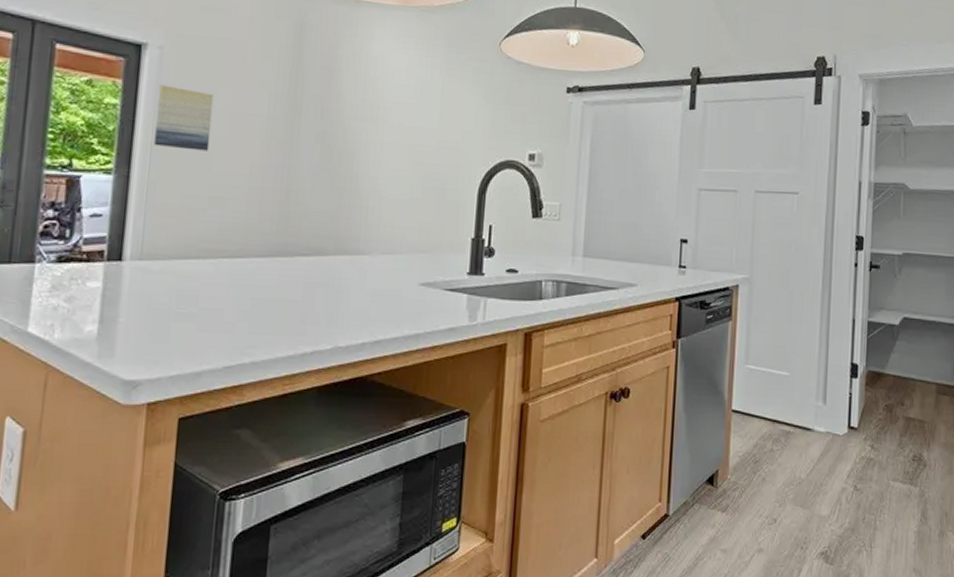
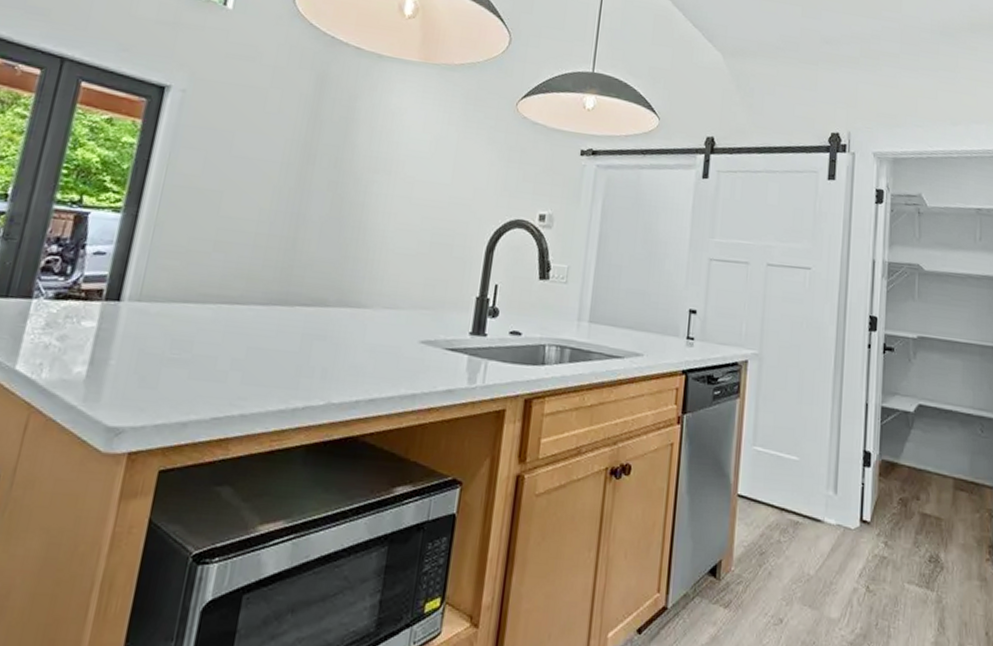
wall art: present [154,85,214,151] -> none [166,126,231,195]

